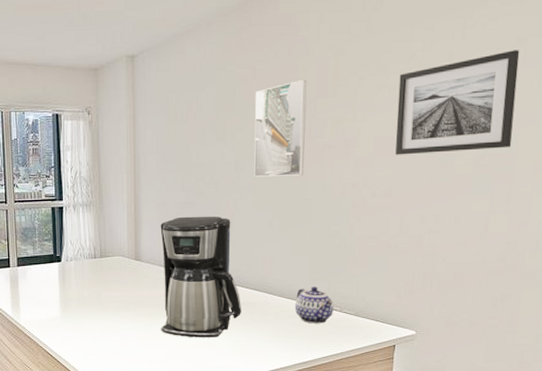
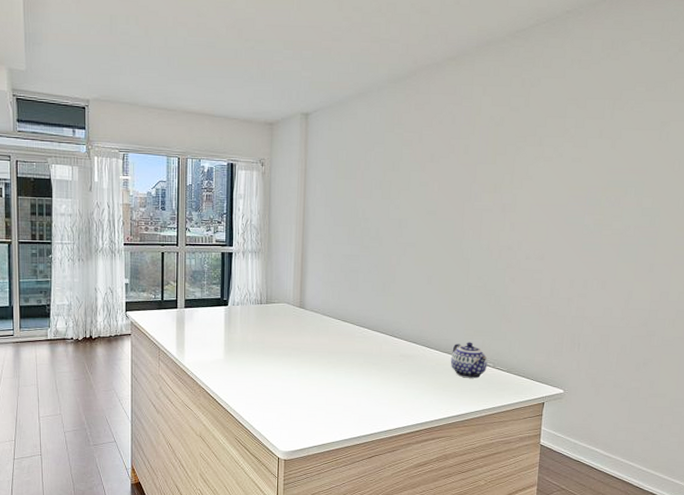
coffee maker: present [160,216,241,338] -> none [321,268,400,387]
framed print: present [254,79,307,177] -> none [416,146,469,236]
wall art: present [395,50,520,155] -> none [548,132,663,222]

